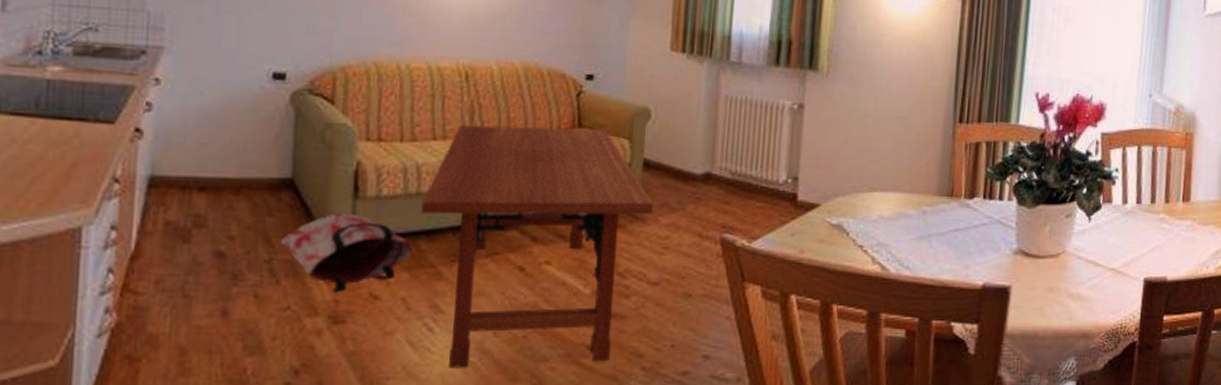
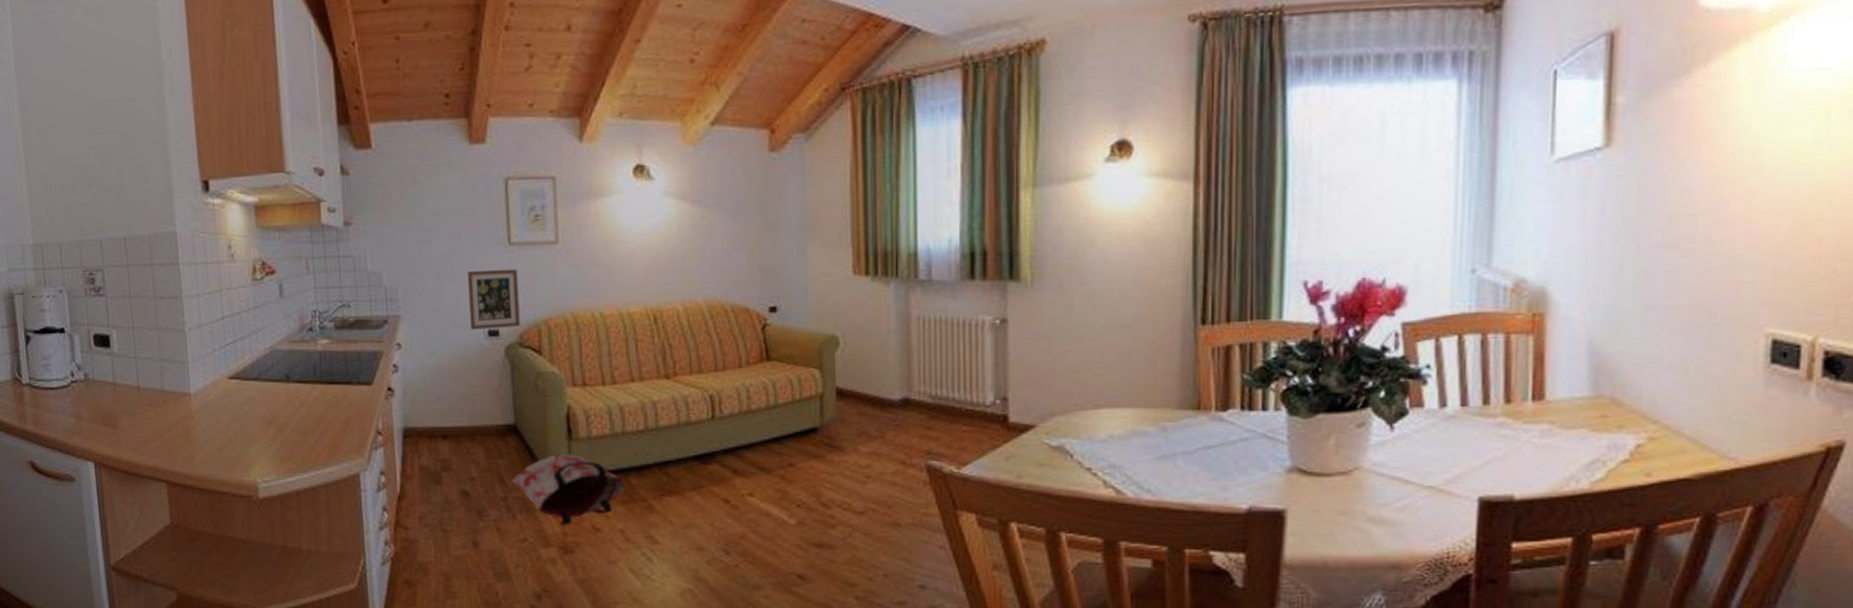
picture frame: none [252,6,317,72] -> present [468,268,520,330]
coffee table: present [420,124,654,368] -> none [627,361,851,595]

